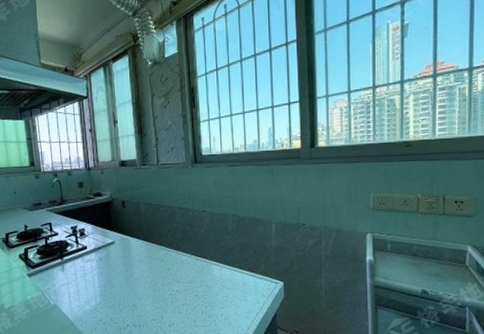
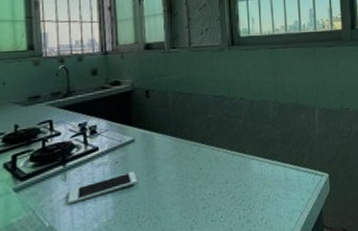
cell phone: none [66,268,118,289] -> present [67,172,137,204]

